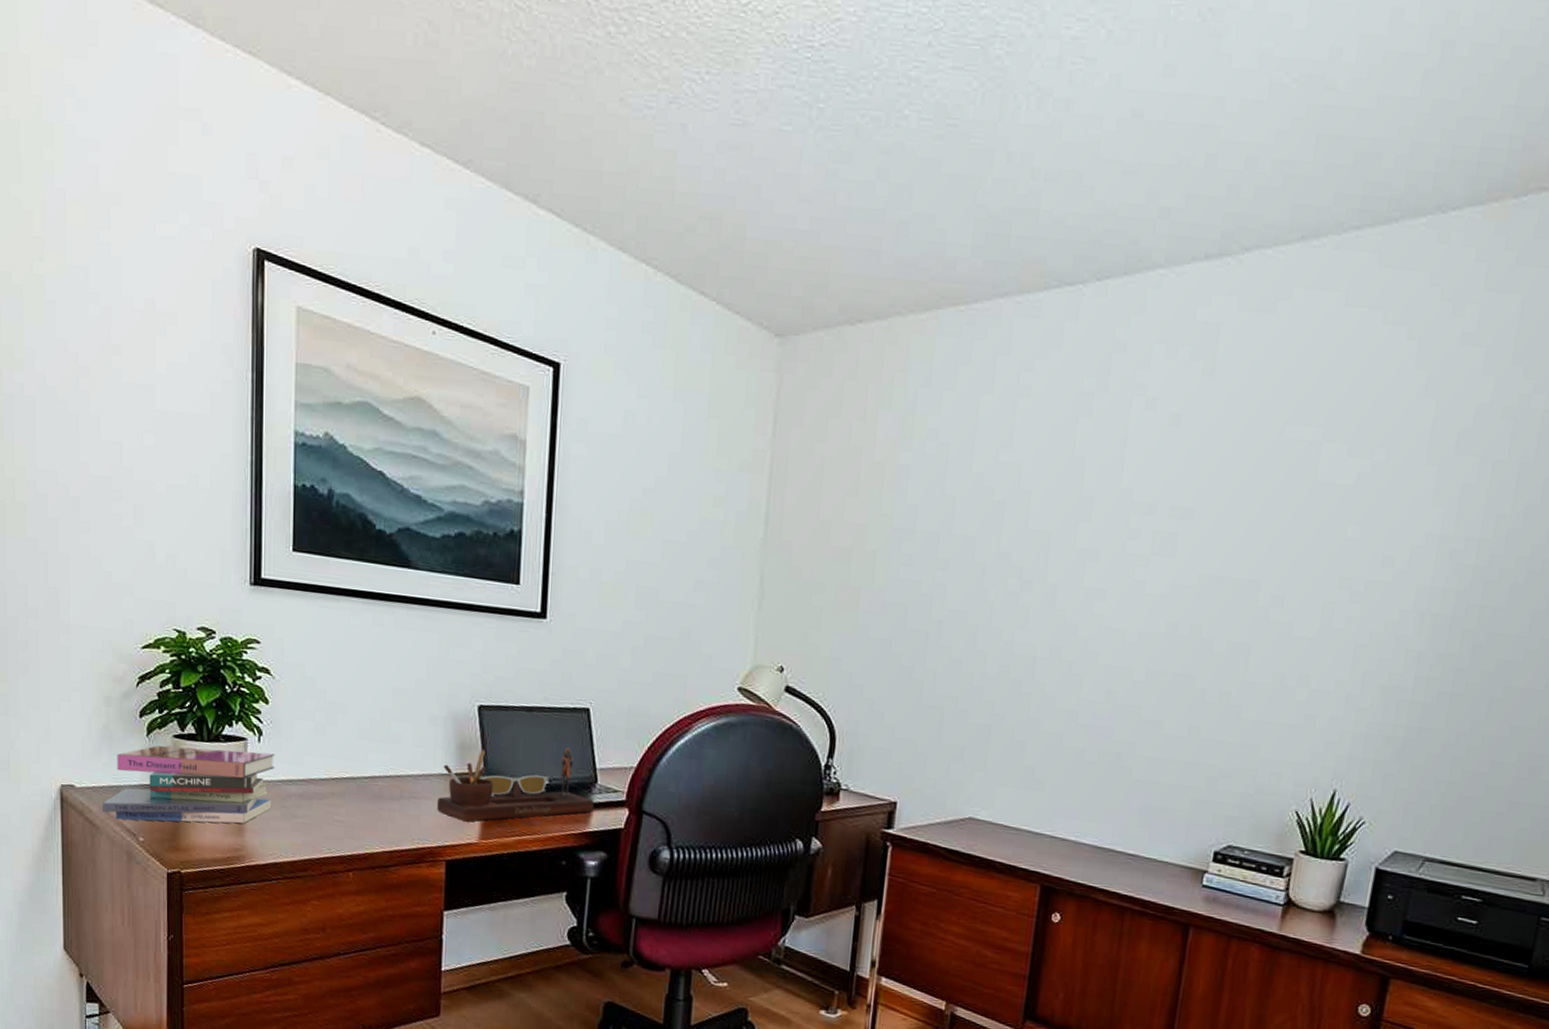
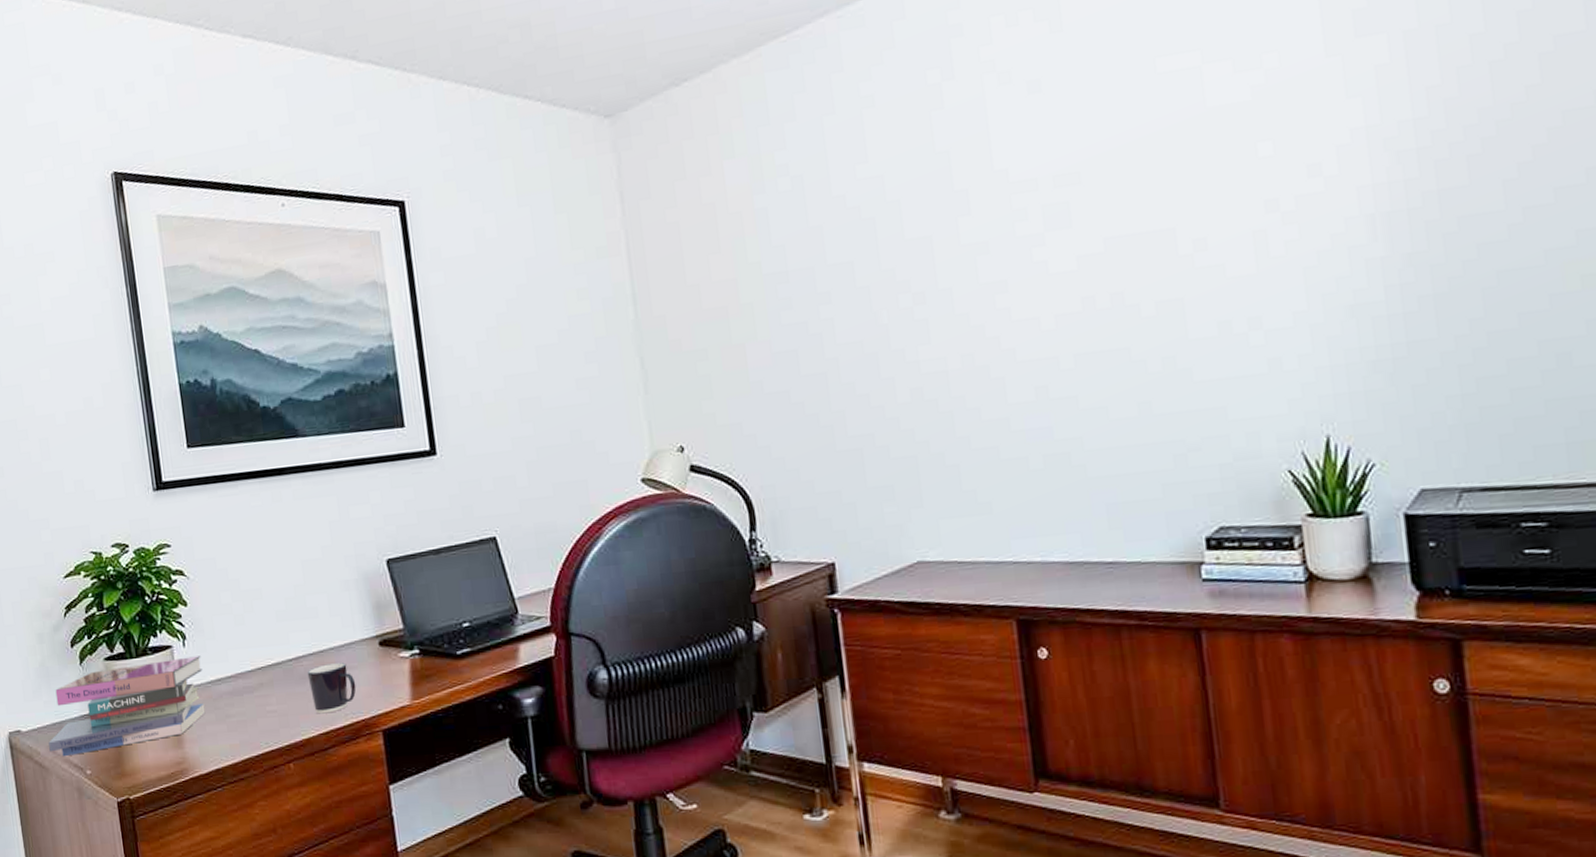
mug: none [380,788,428,835] -> present [307,663,356,714]
desk organizer: present [437,747,595,822] -> none [363,583,520,685]

